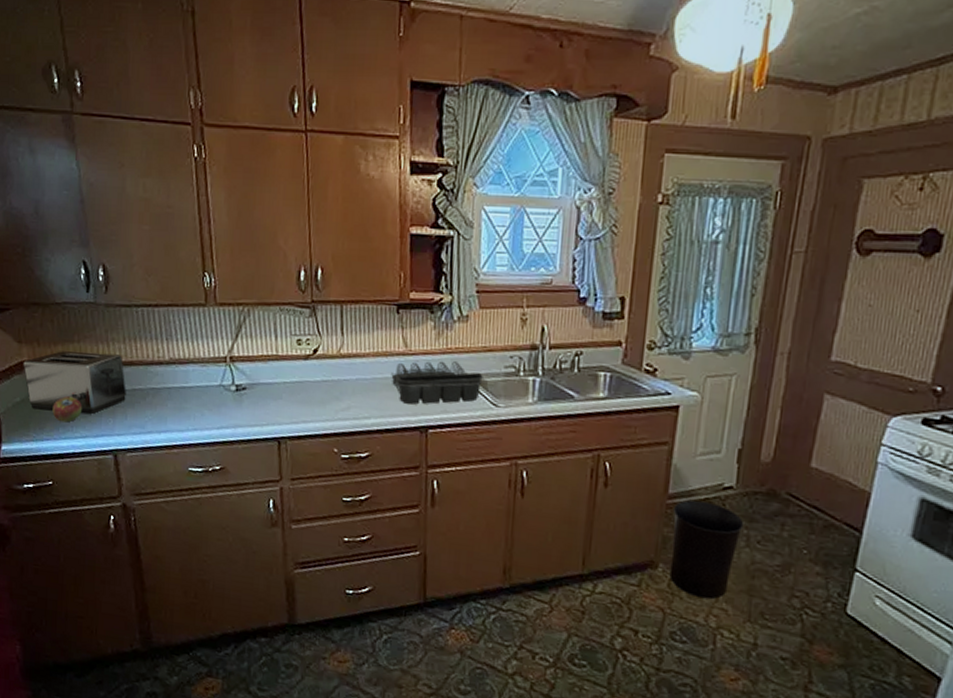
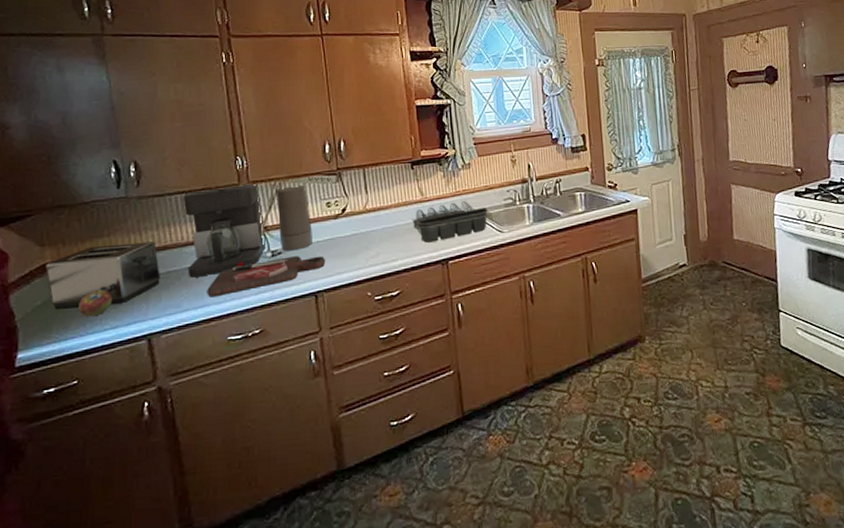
coffee maker: none [149,304,230,401] -> present [183,183,265,278]
cutting board: none [170,393,292,424] -> present [207,256,326,297]
canister: none [244,314,280,389] -> present [277,185,312,251]
waste bin: present [669,500,745,599] -> none [648,279,700,358]

